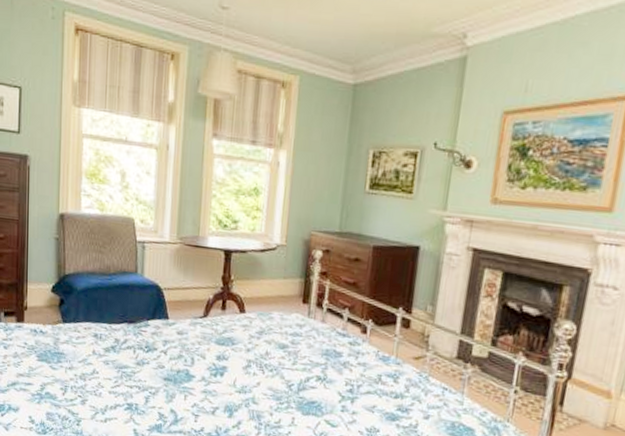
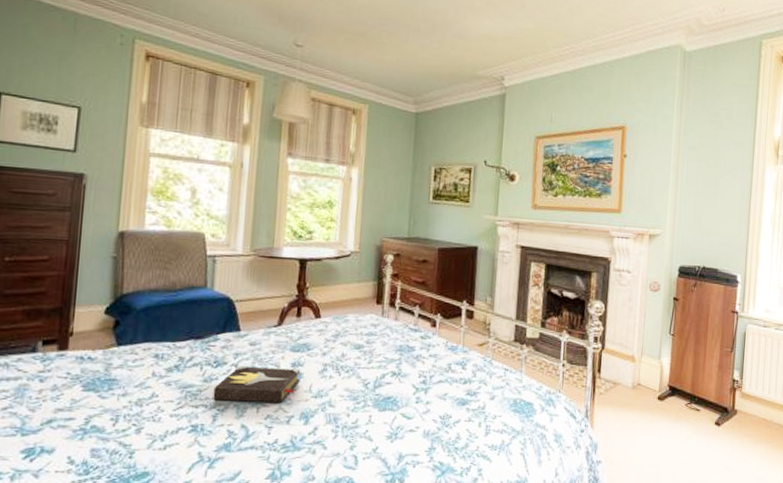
hardback book: none [145,353,226,394] -> present [213,366,301,404]

